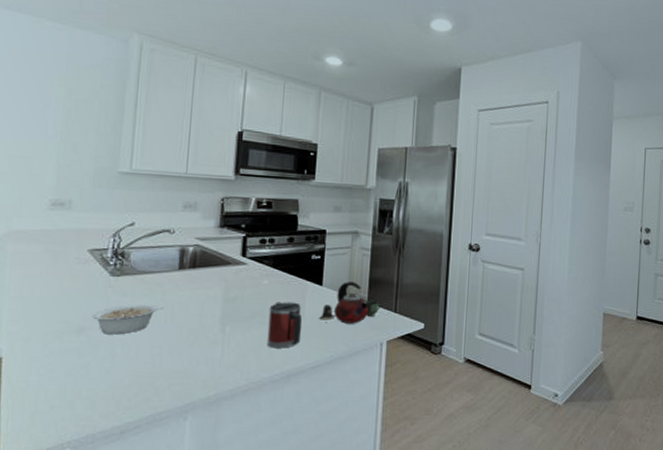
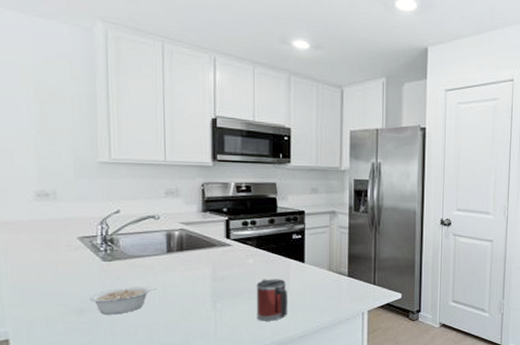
kettle: present [318,281,381,324] -> none [302,257,361,297]

